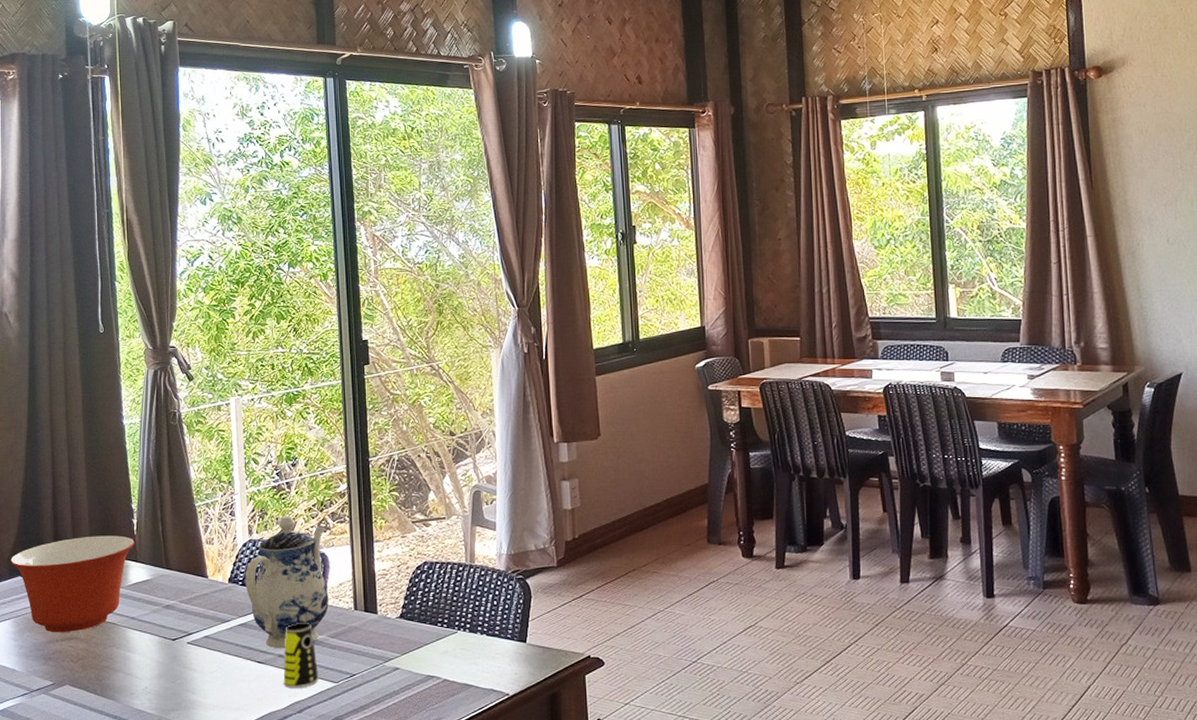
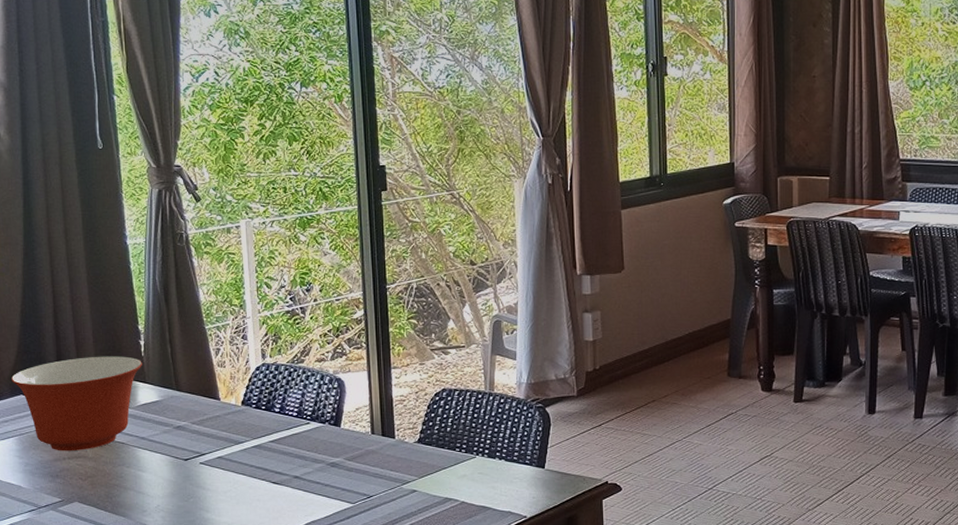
teapot: present [245,516,329,649] -> none [258,341,345,470]
cup: present [283,622,319,688] -> none [299,445,336,508]

